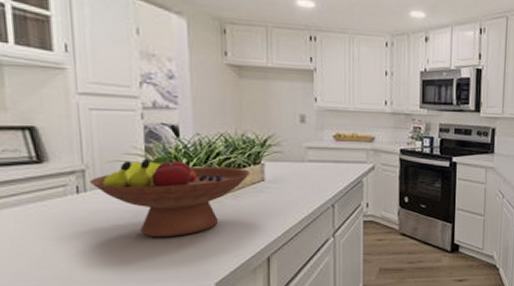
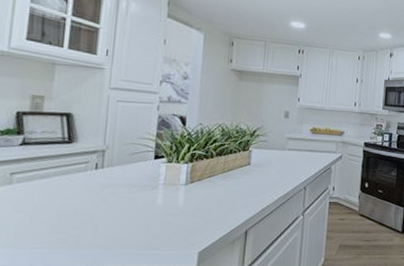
fruit bowl: present [90,156,251,238] -> none [108,140,240,210]

